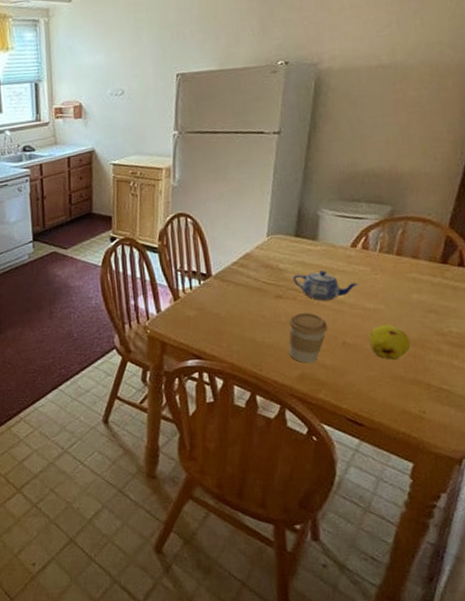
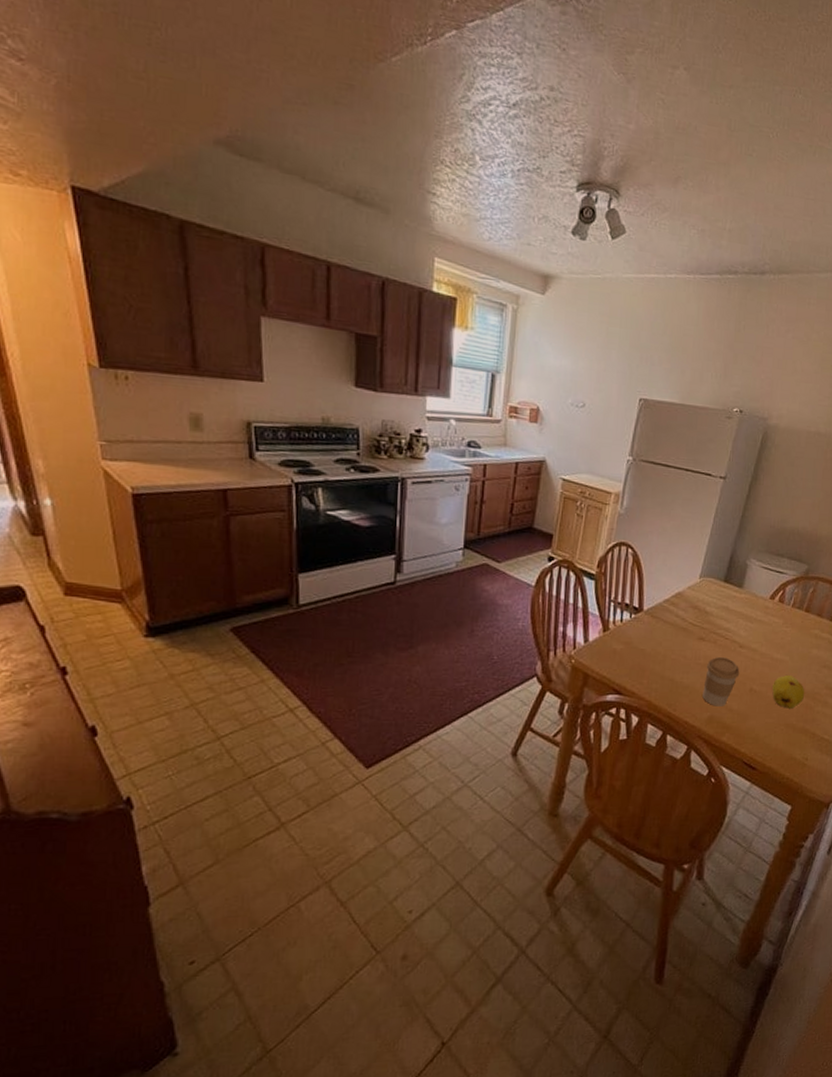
teapot: present [293,270,359,301] -> none [716,618,772,648]

